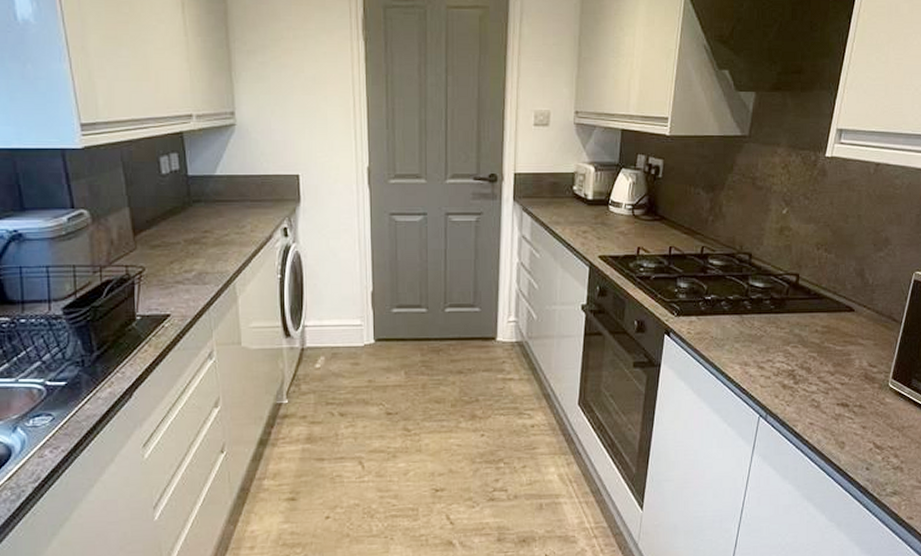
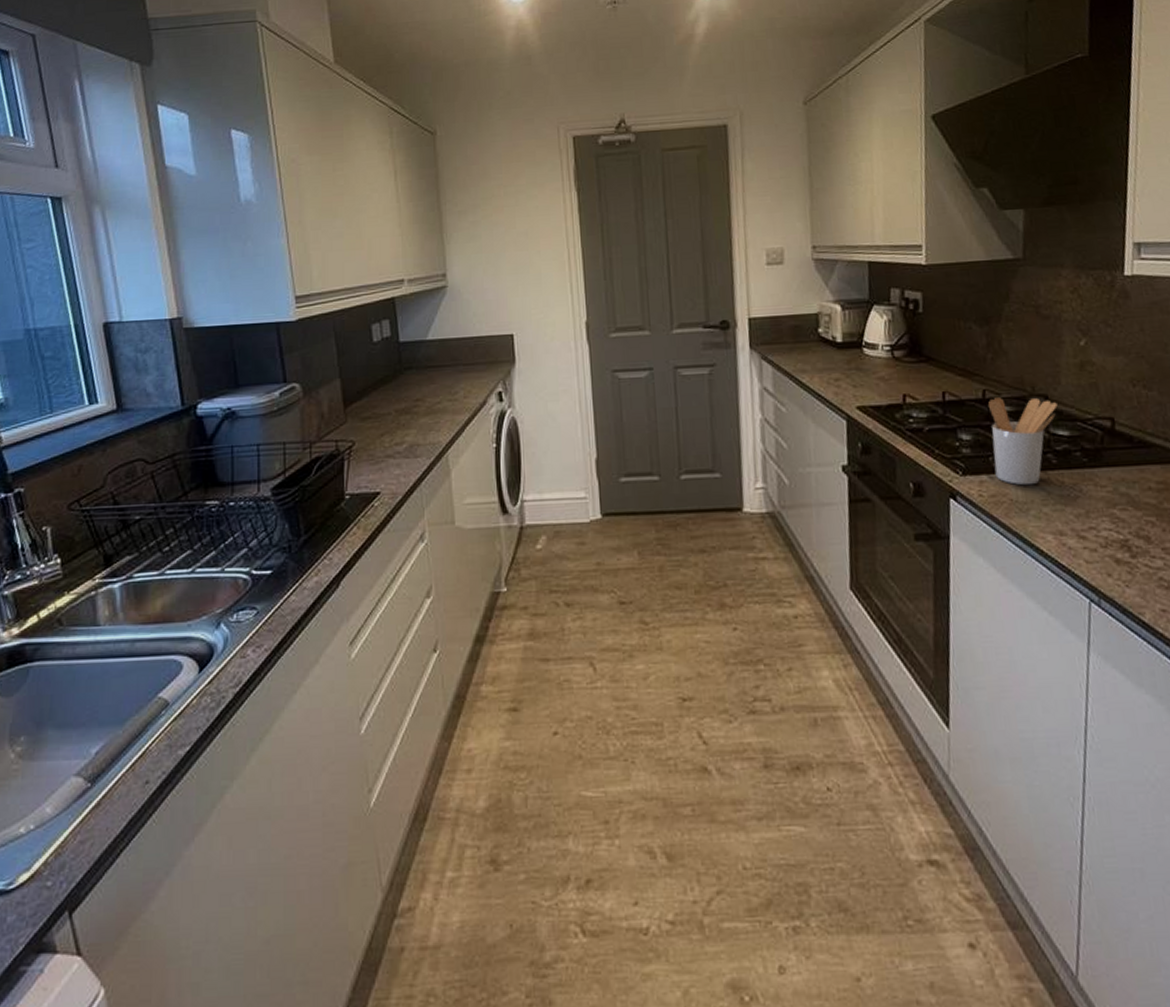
utensil holder: none [702,254,758,326] -> present [988,398,1058,486]

